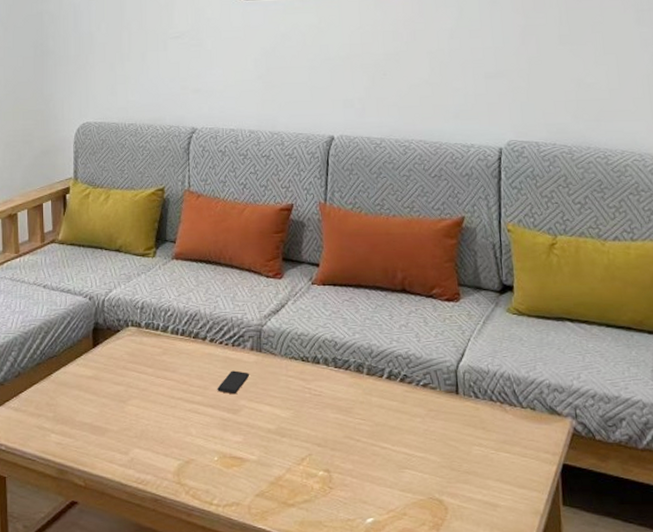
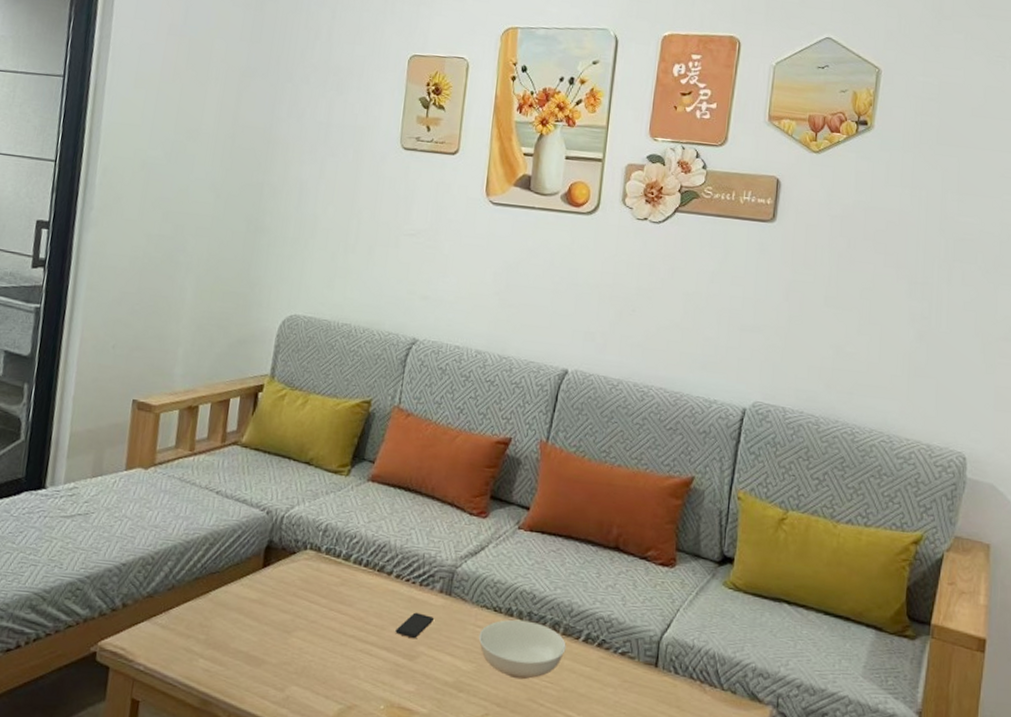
bowl: none [291,366,372,420] -> present [478,619,566,680]

